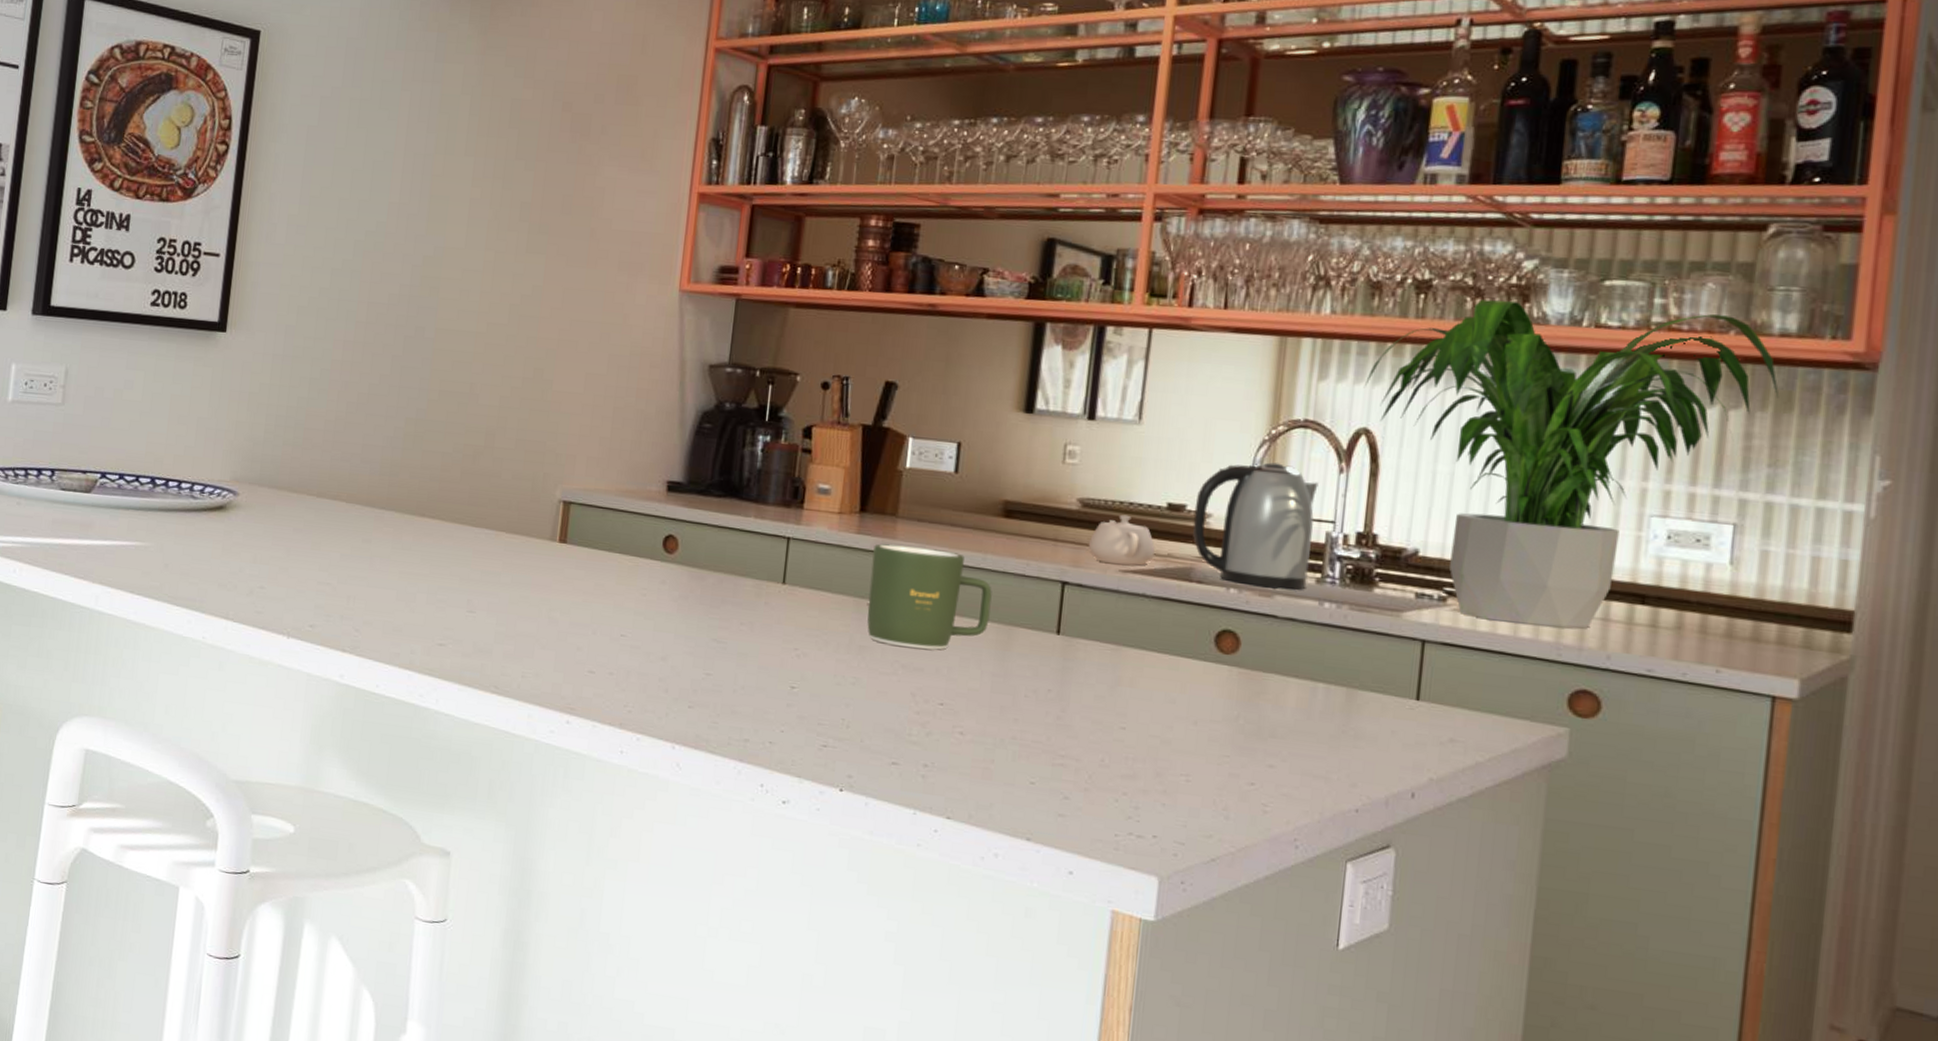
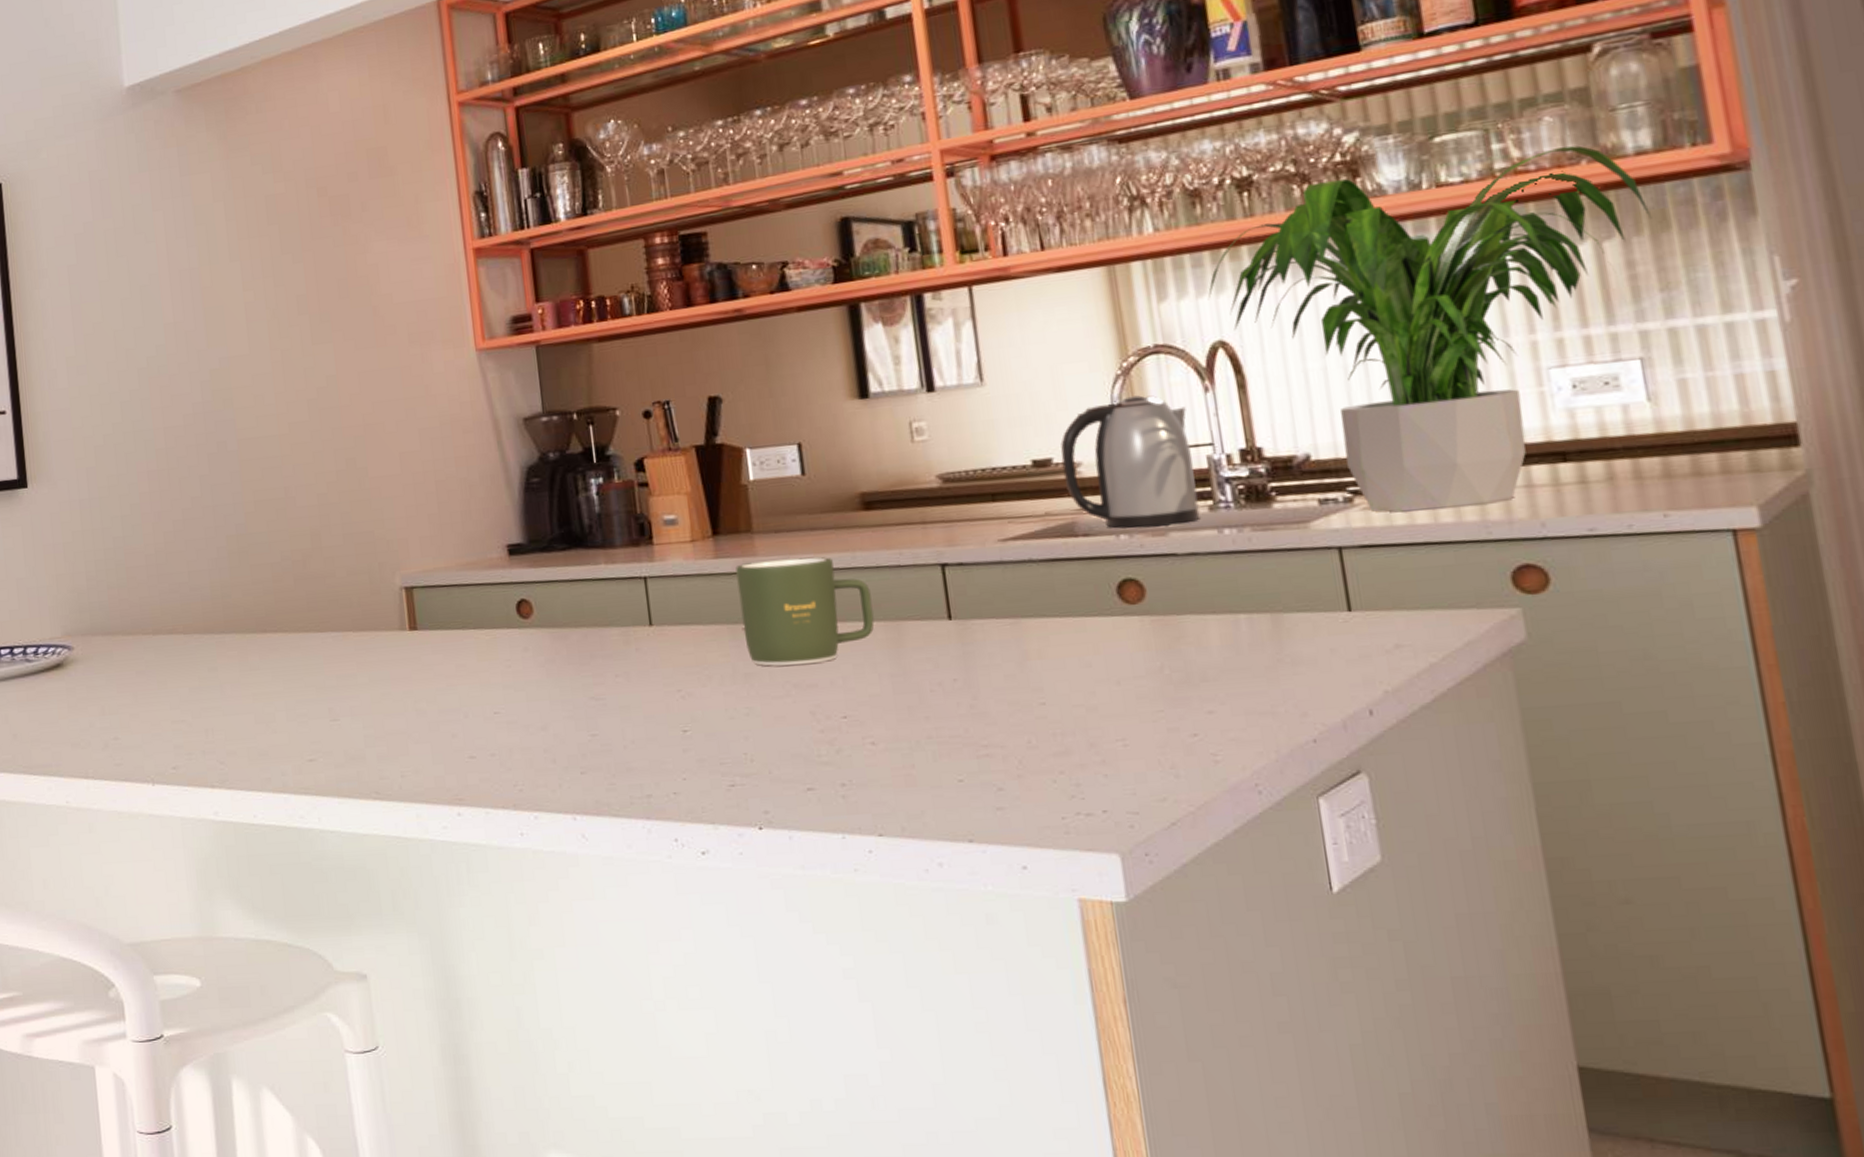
teapot: present [1088,514,1155,567] -> none [958,481,1031,536]

